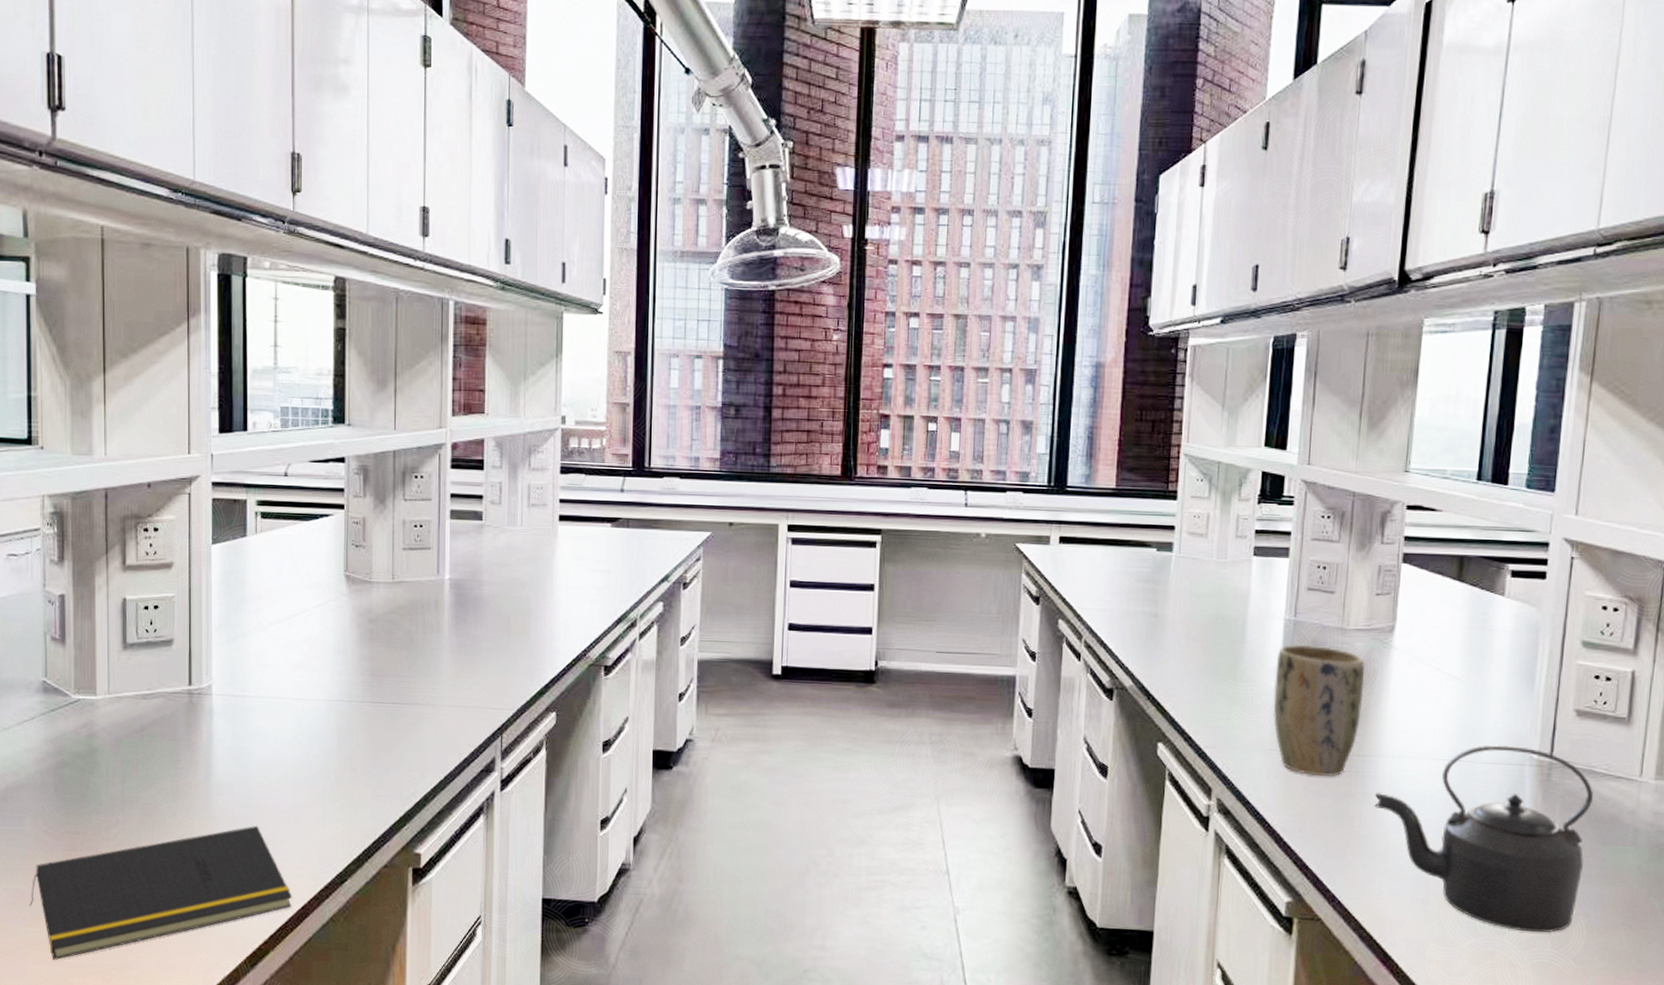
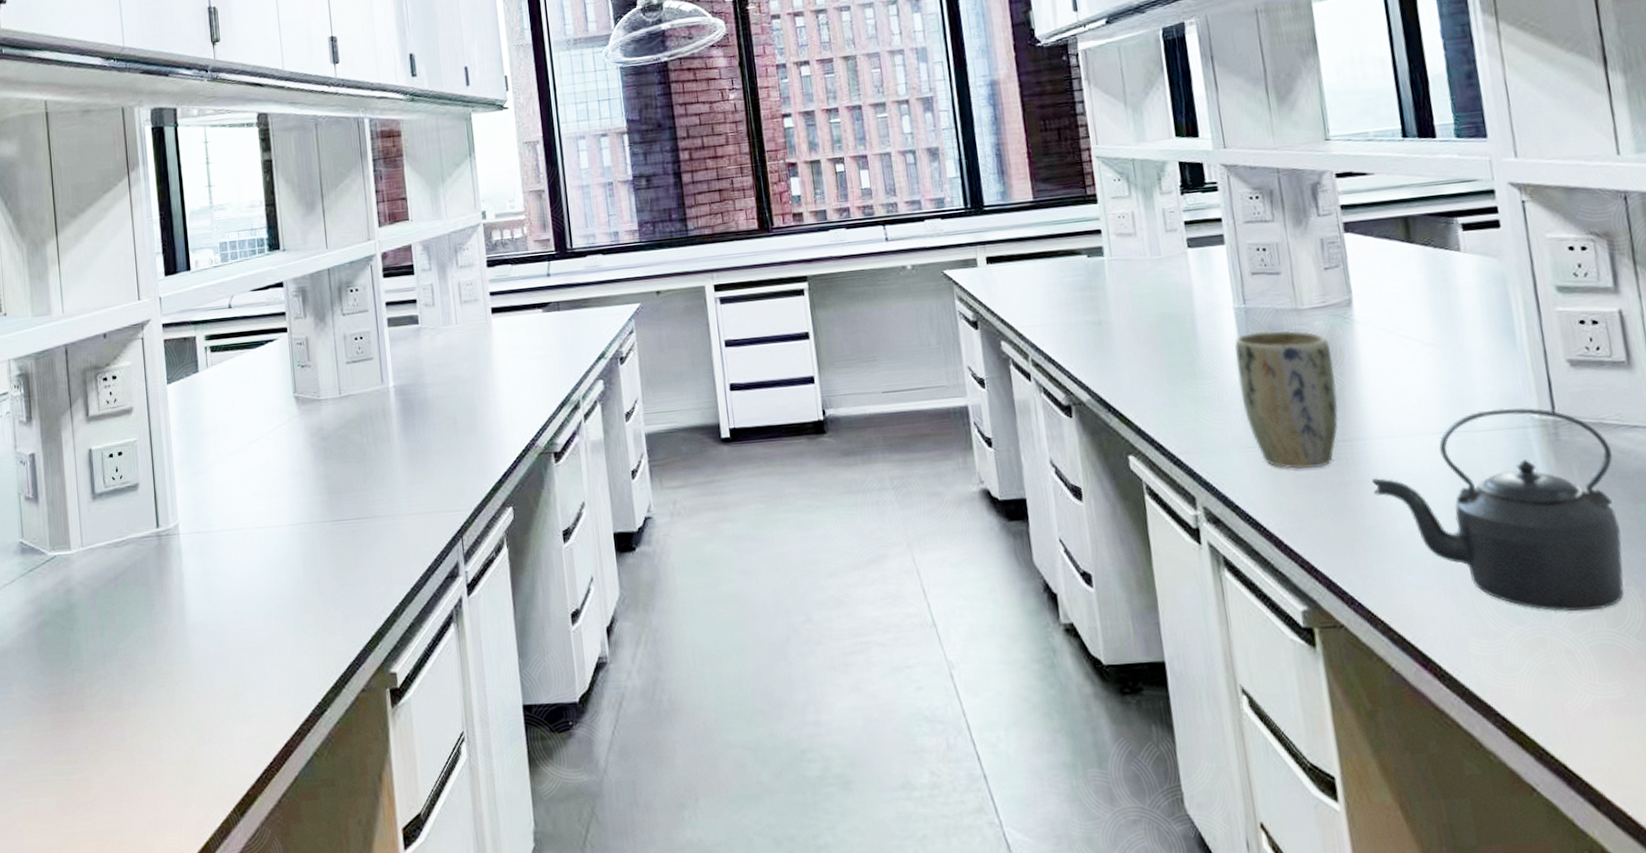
notepad: present [29,825,293,961] -> none [21,663,275,832]

